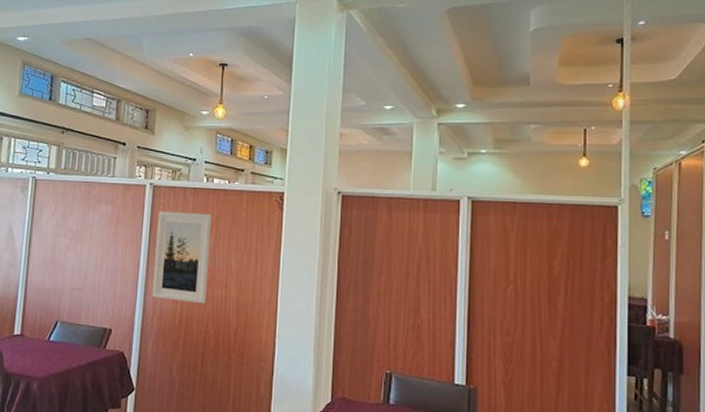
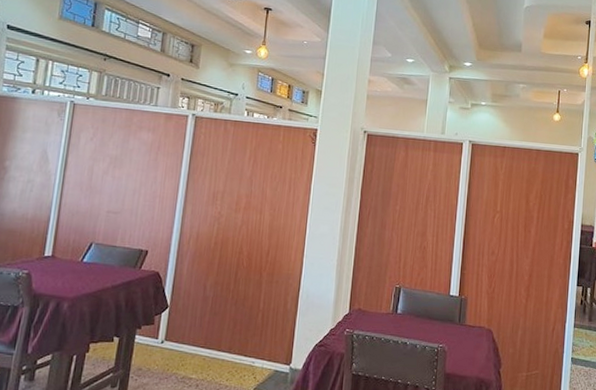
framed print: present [152,211,212,304] -> none [189,140,250,228]

